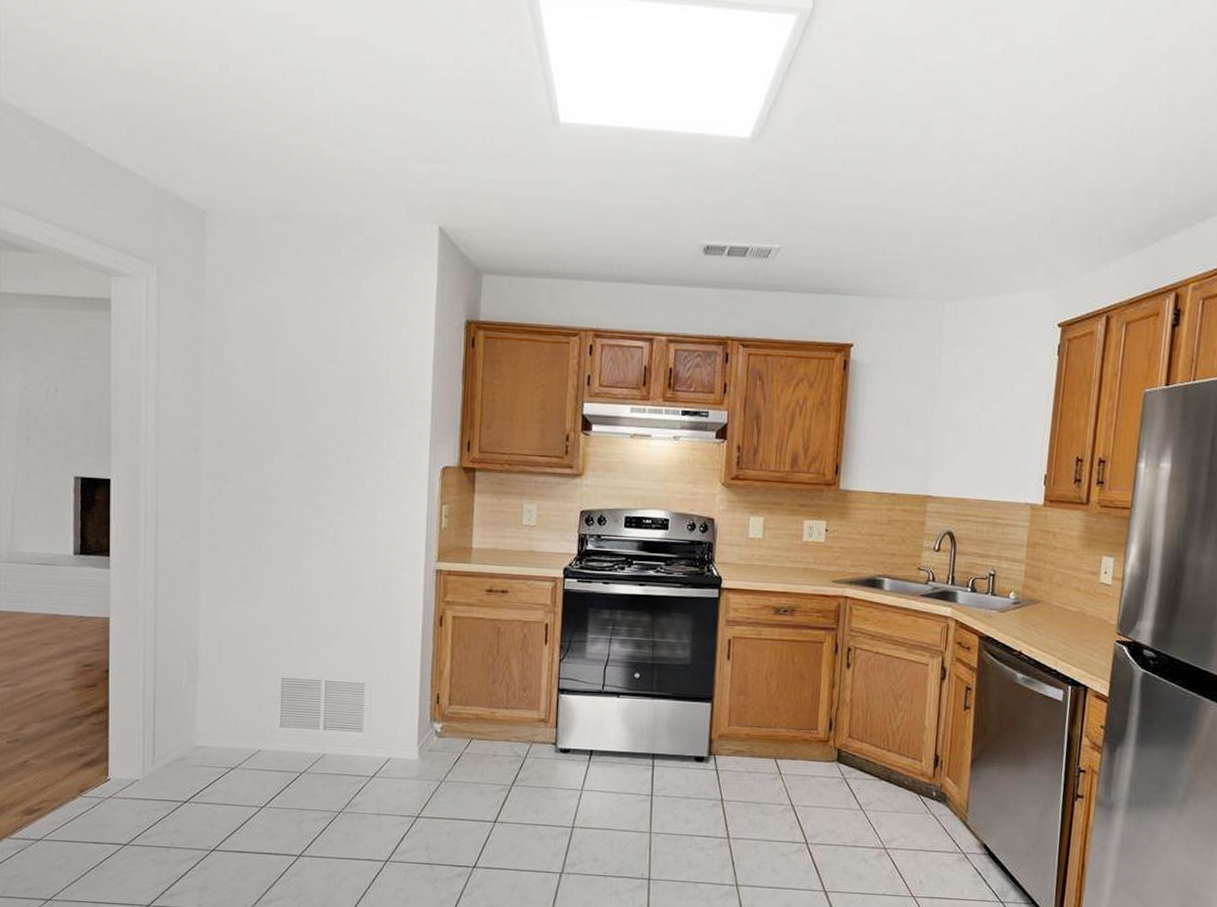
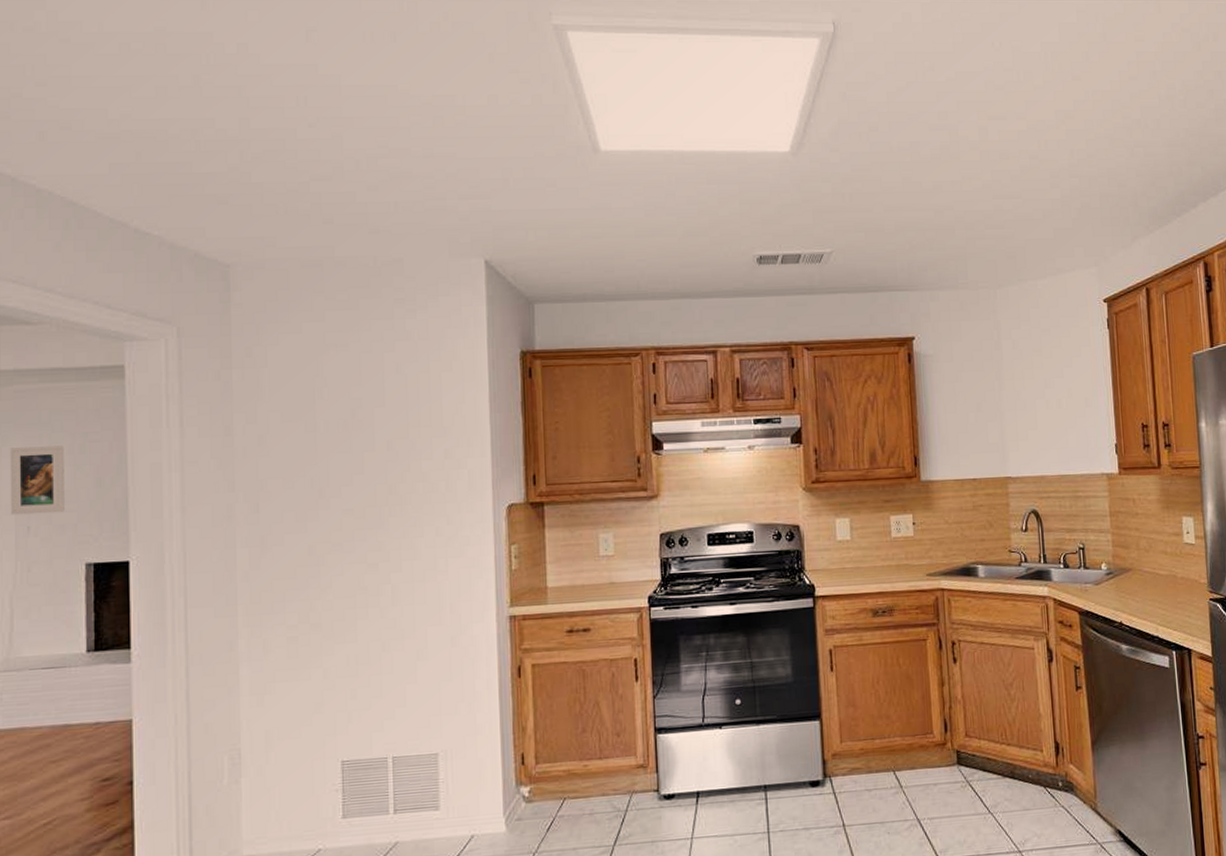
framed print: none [13,365,58,429] -> present [9,445,65,515]

